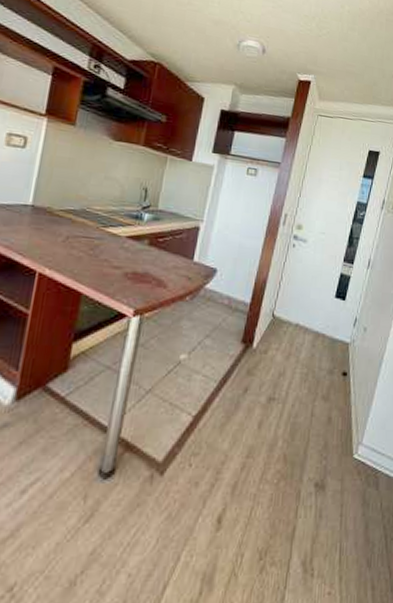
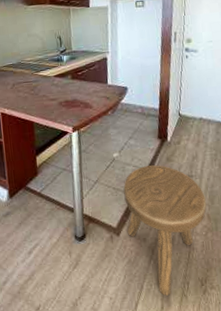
stool: none [174,377,286,574] -> present [123,165,207,296]

